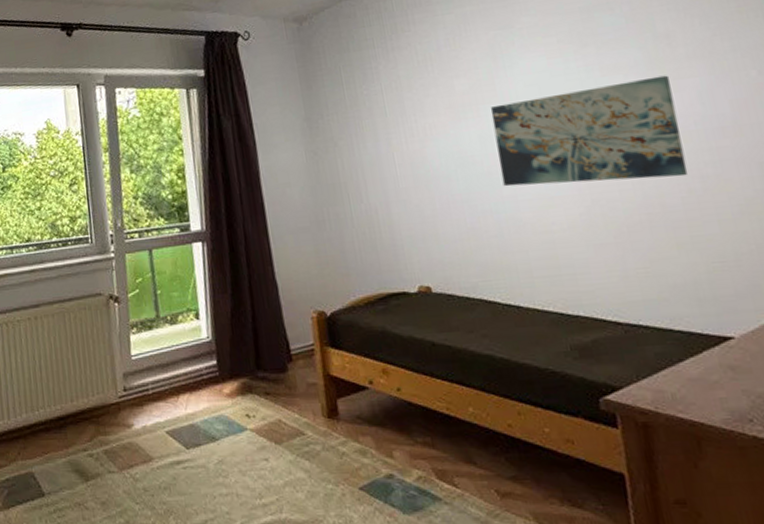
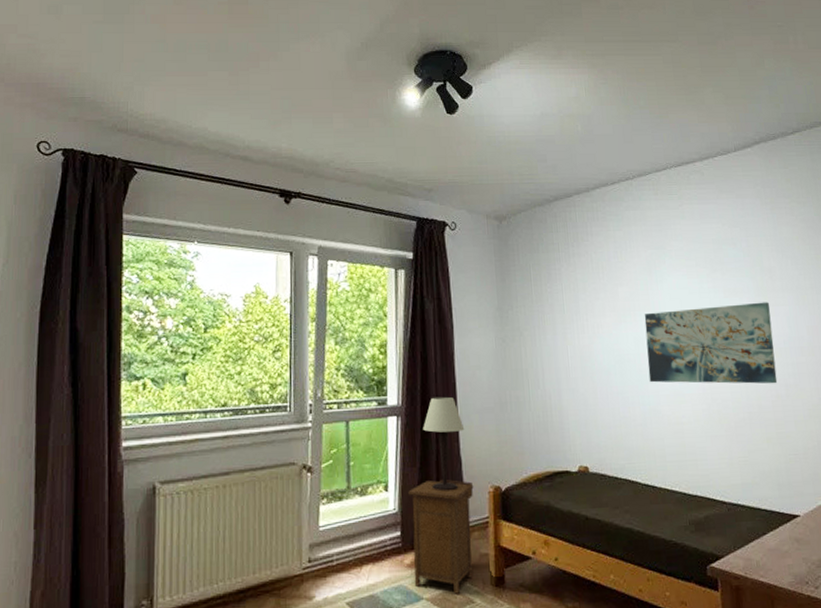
nightstand: none [221,305,300,425] -> present [408,480,474,594]
table lamp: none [231,218,278,318] -> present [423,396,465,492]

